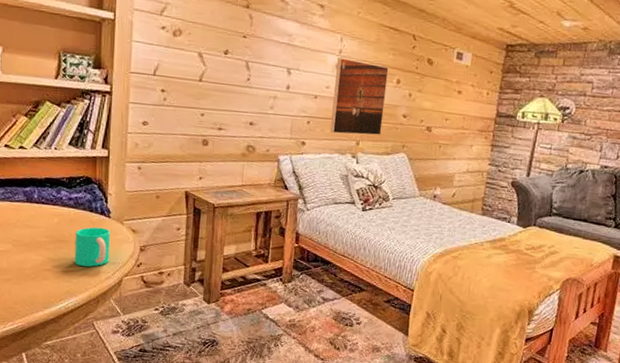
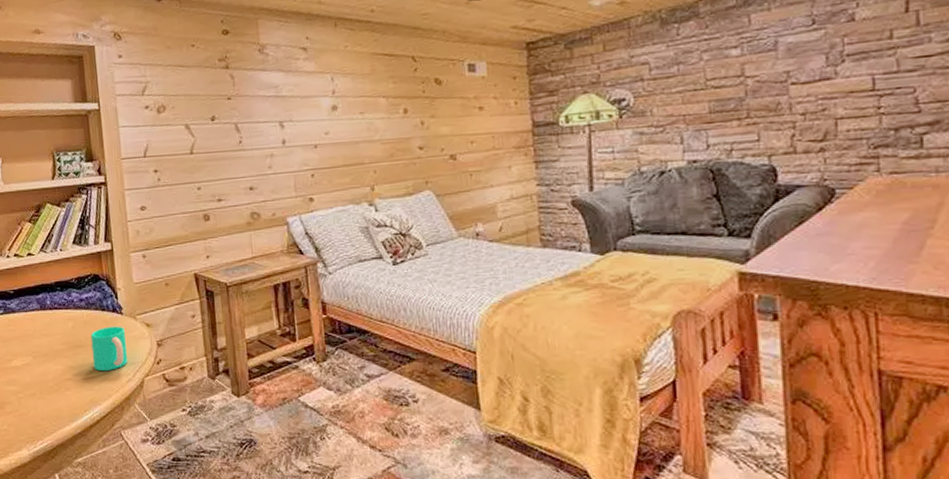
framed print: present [330,58,389,136] -> none [332,97,398,182]

